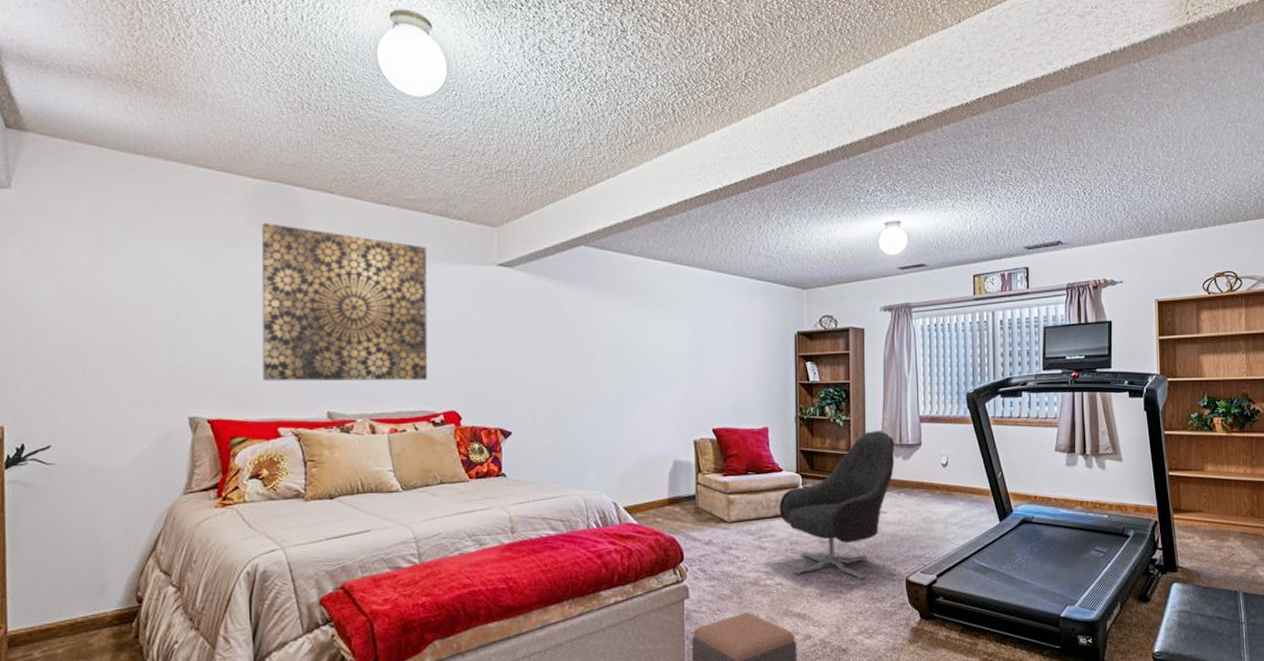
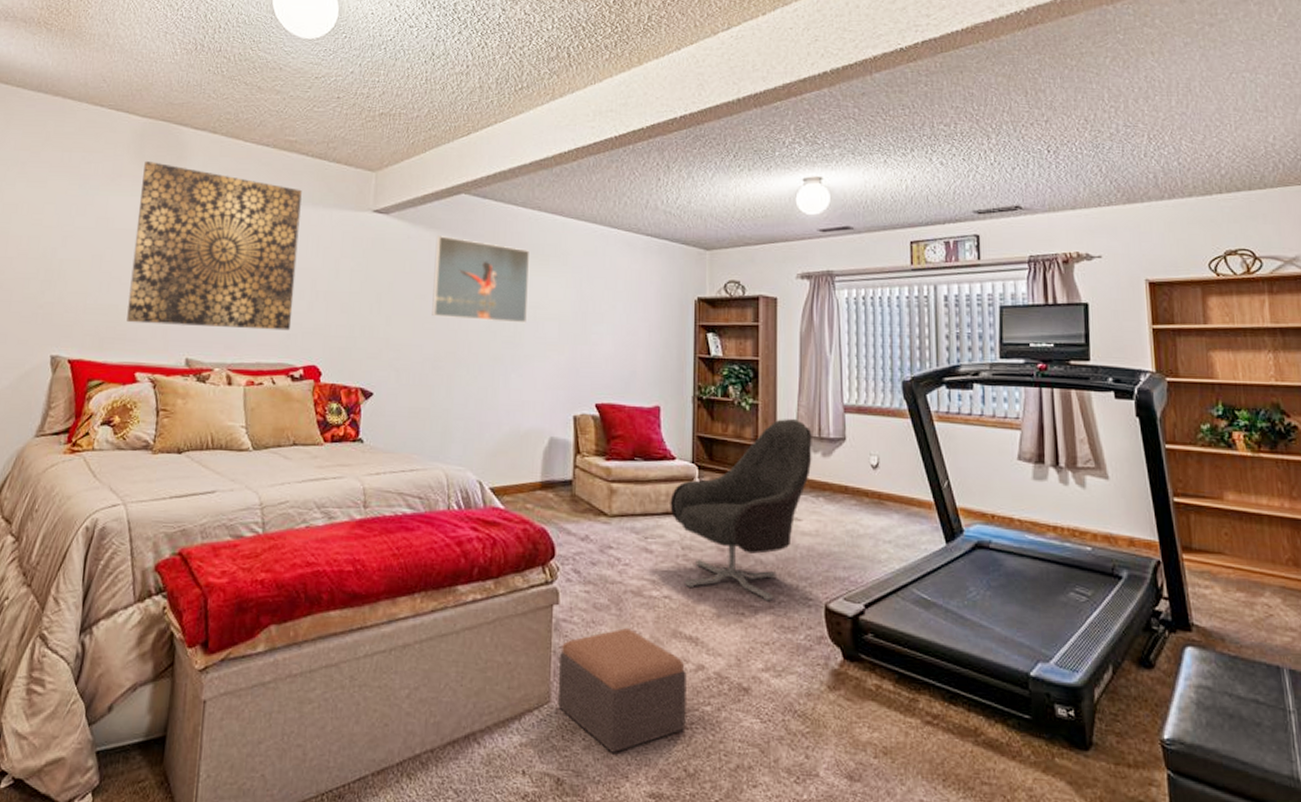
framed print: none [560,286,648,362] -> present [432,236,529,323]

